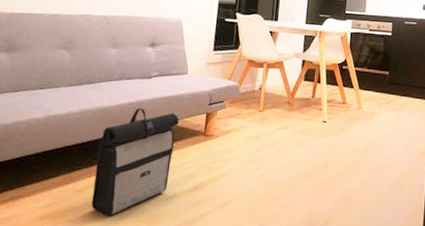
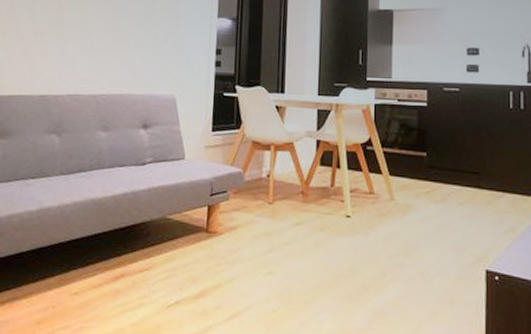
backpack: present [91,108,179,216] -> none [88,200,178,324]

